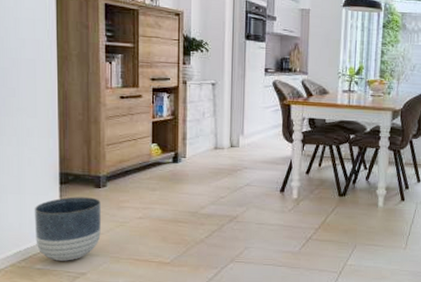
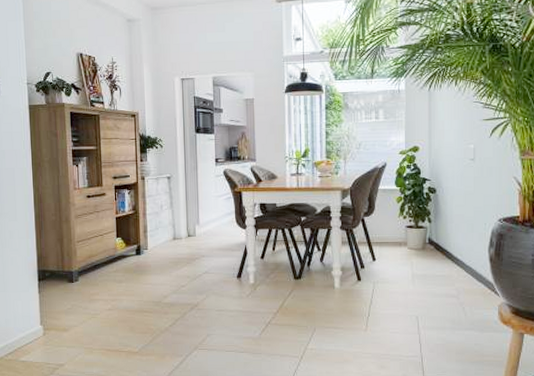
planter: present [34,197,101,261] -> none [17,292,75,353]

